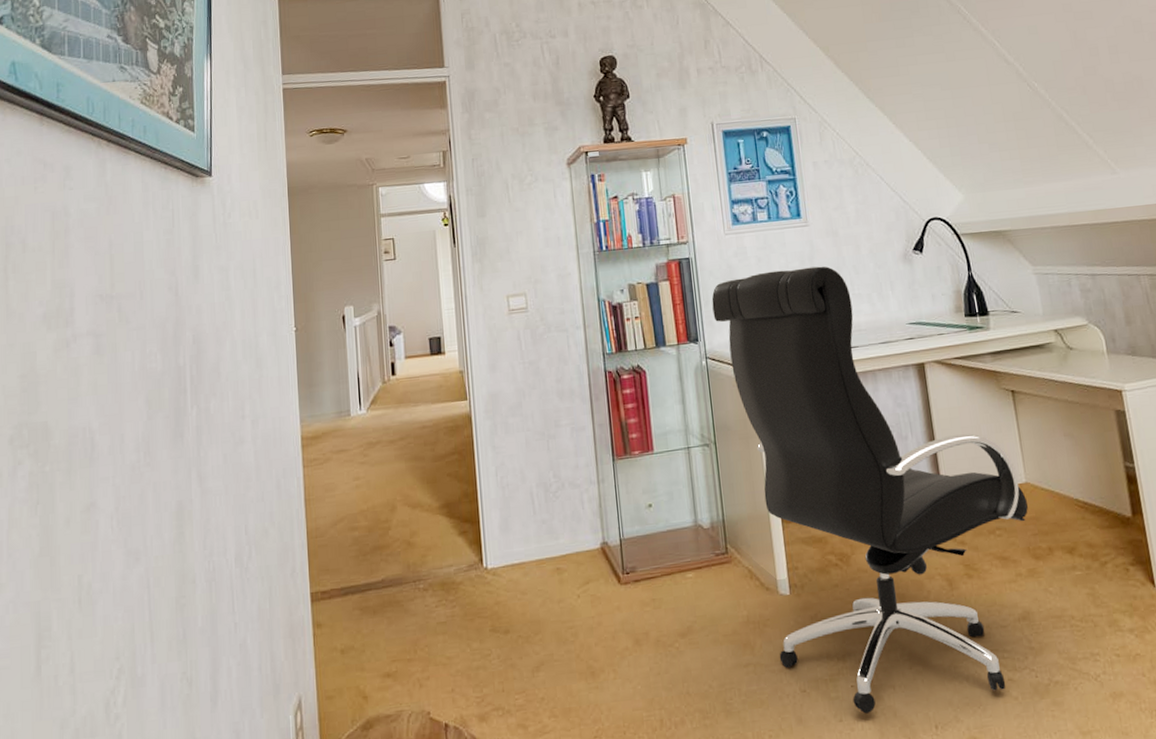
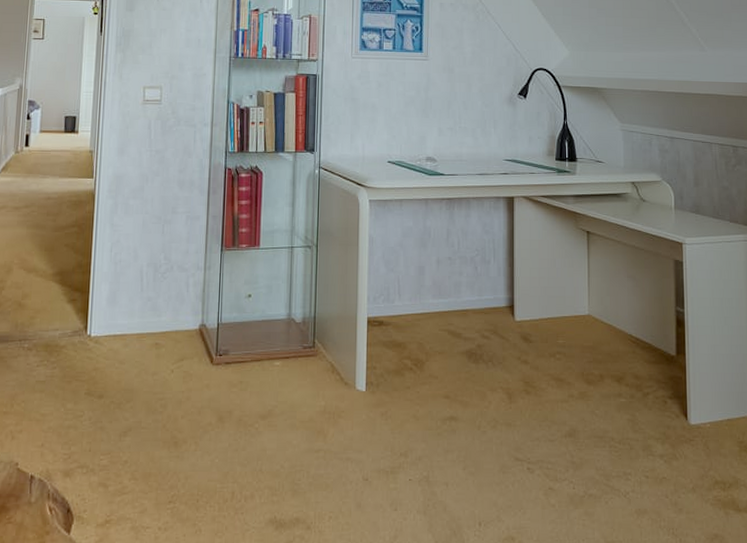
office chair: present [711,266,1028,714] -> none [331,96,587,506]

